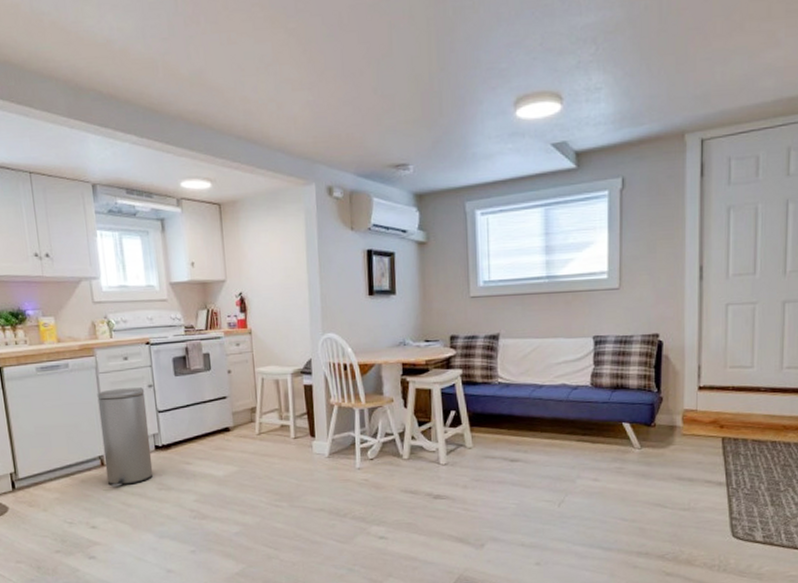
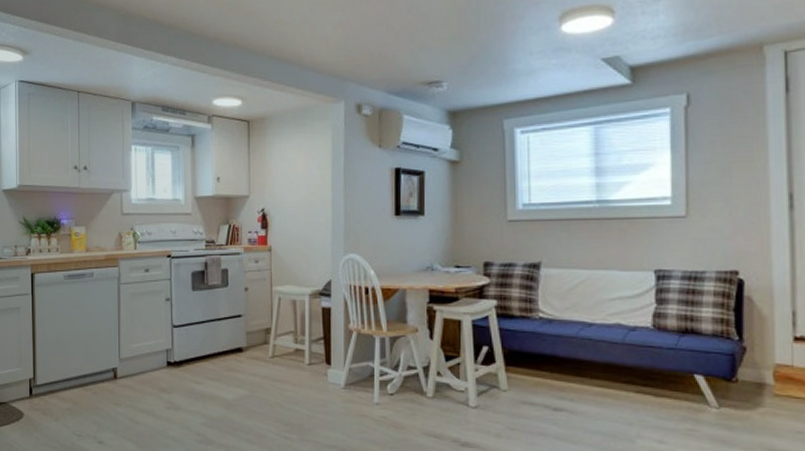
pedal bin: present [97,387,153,487] -> none [117,300,163,402]

